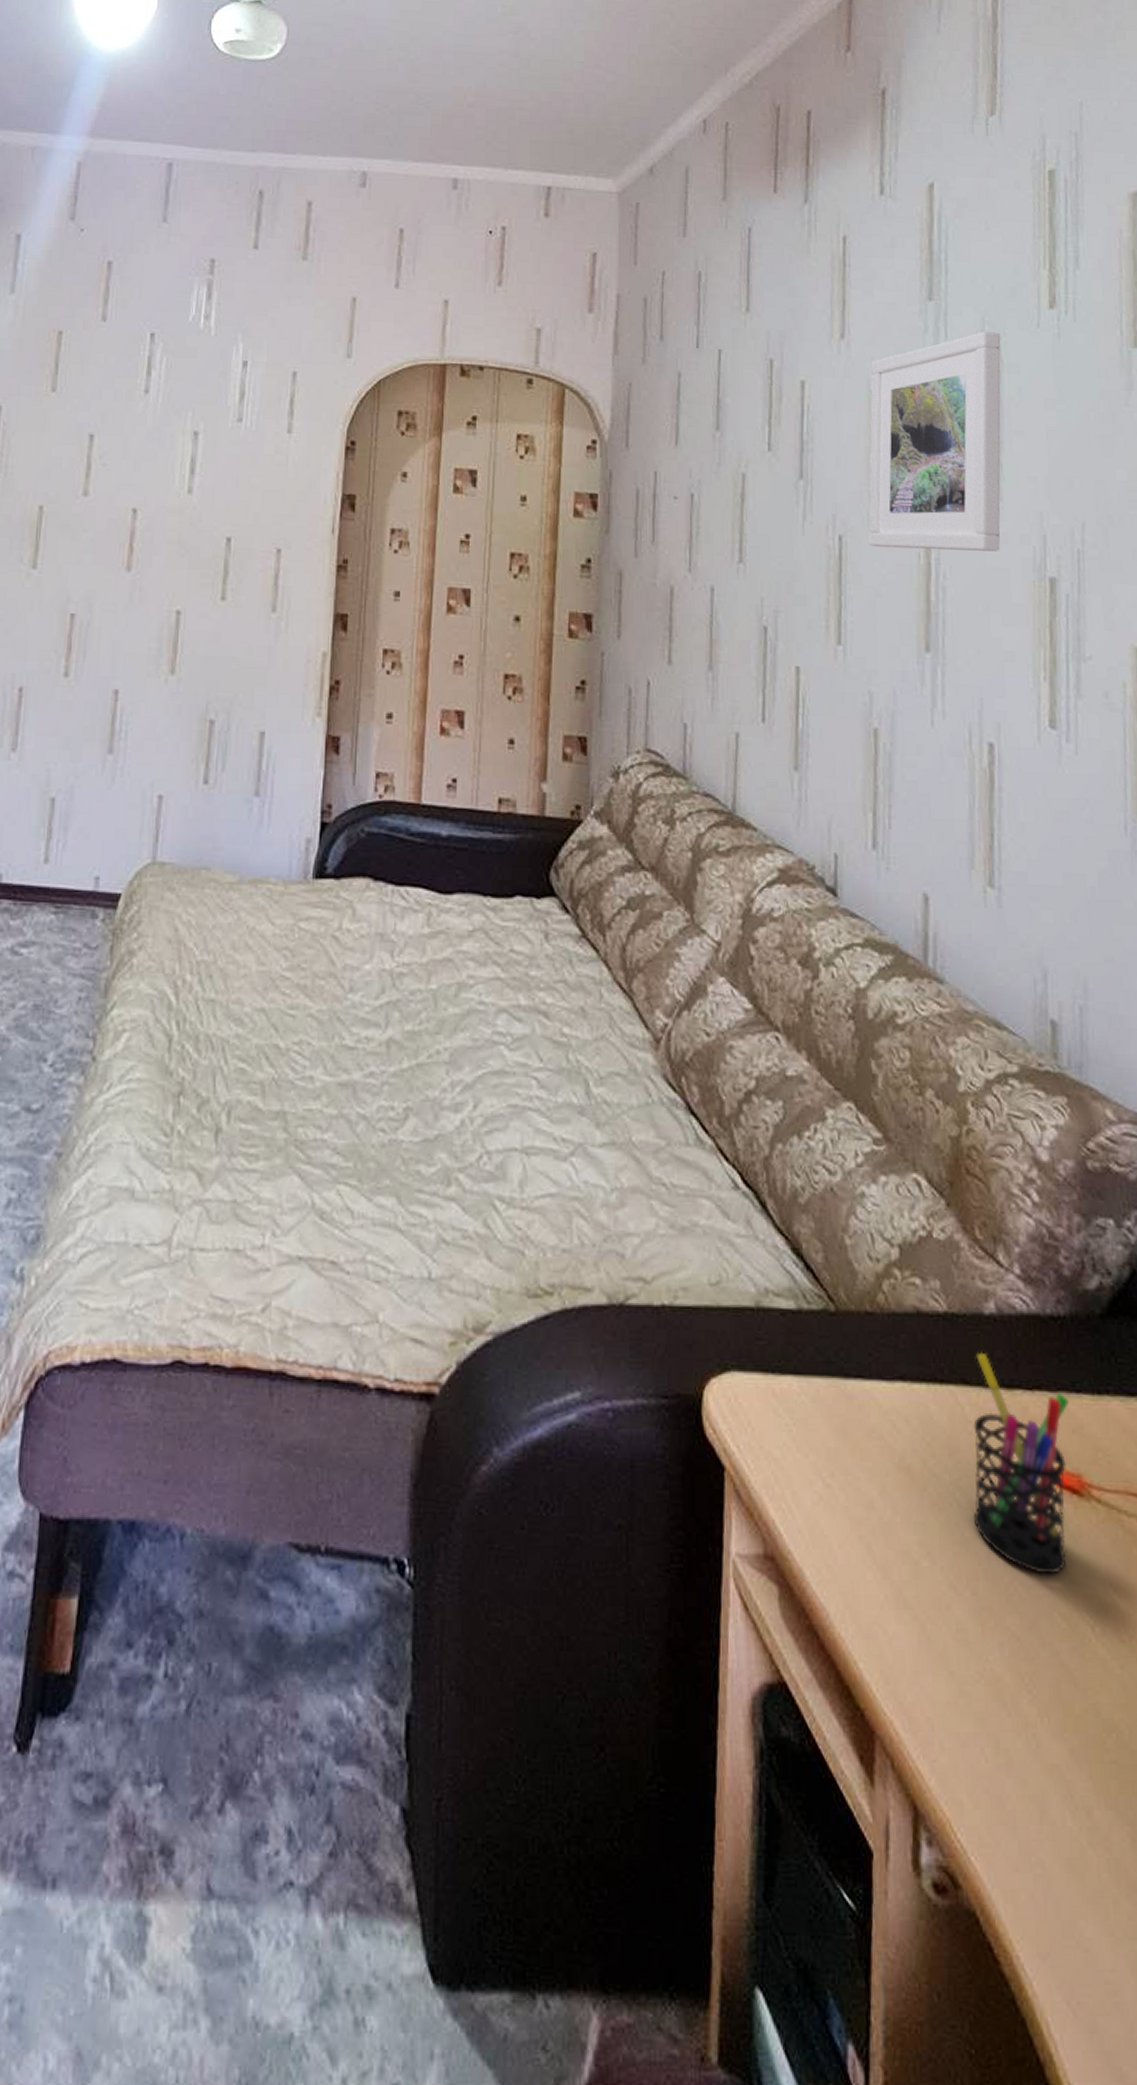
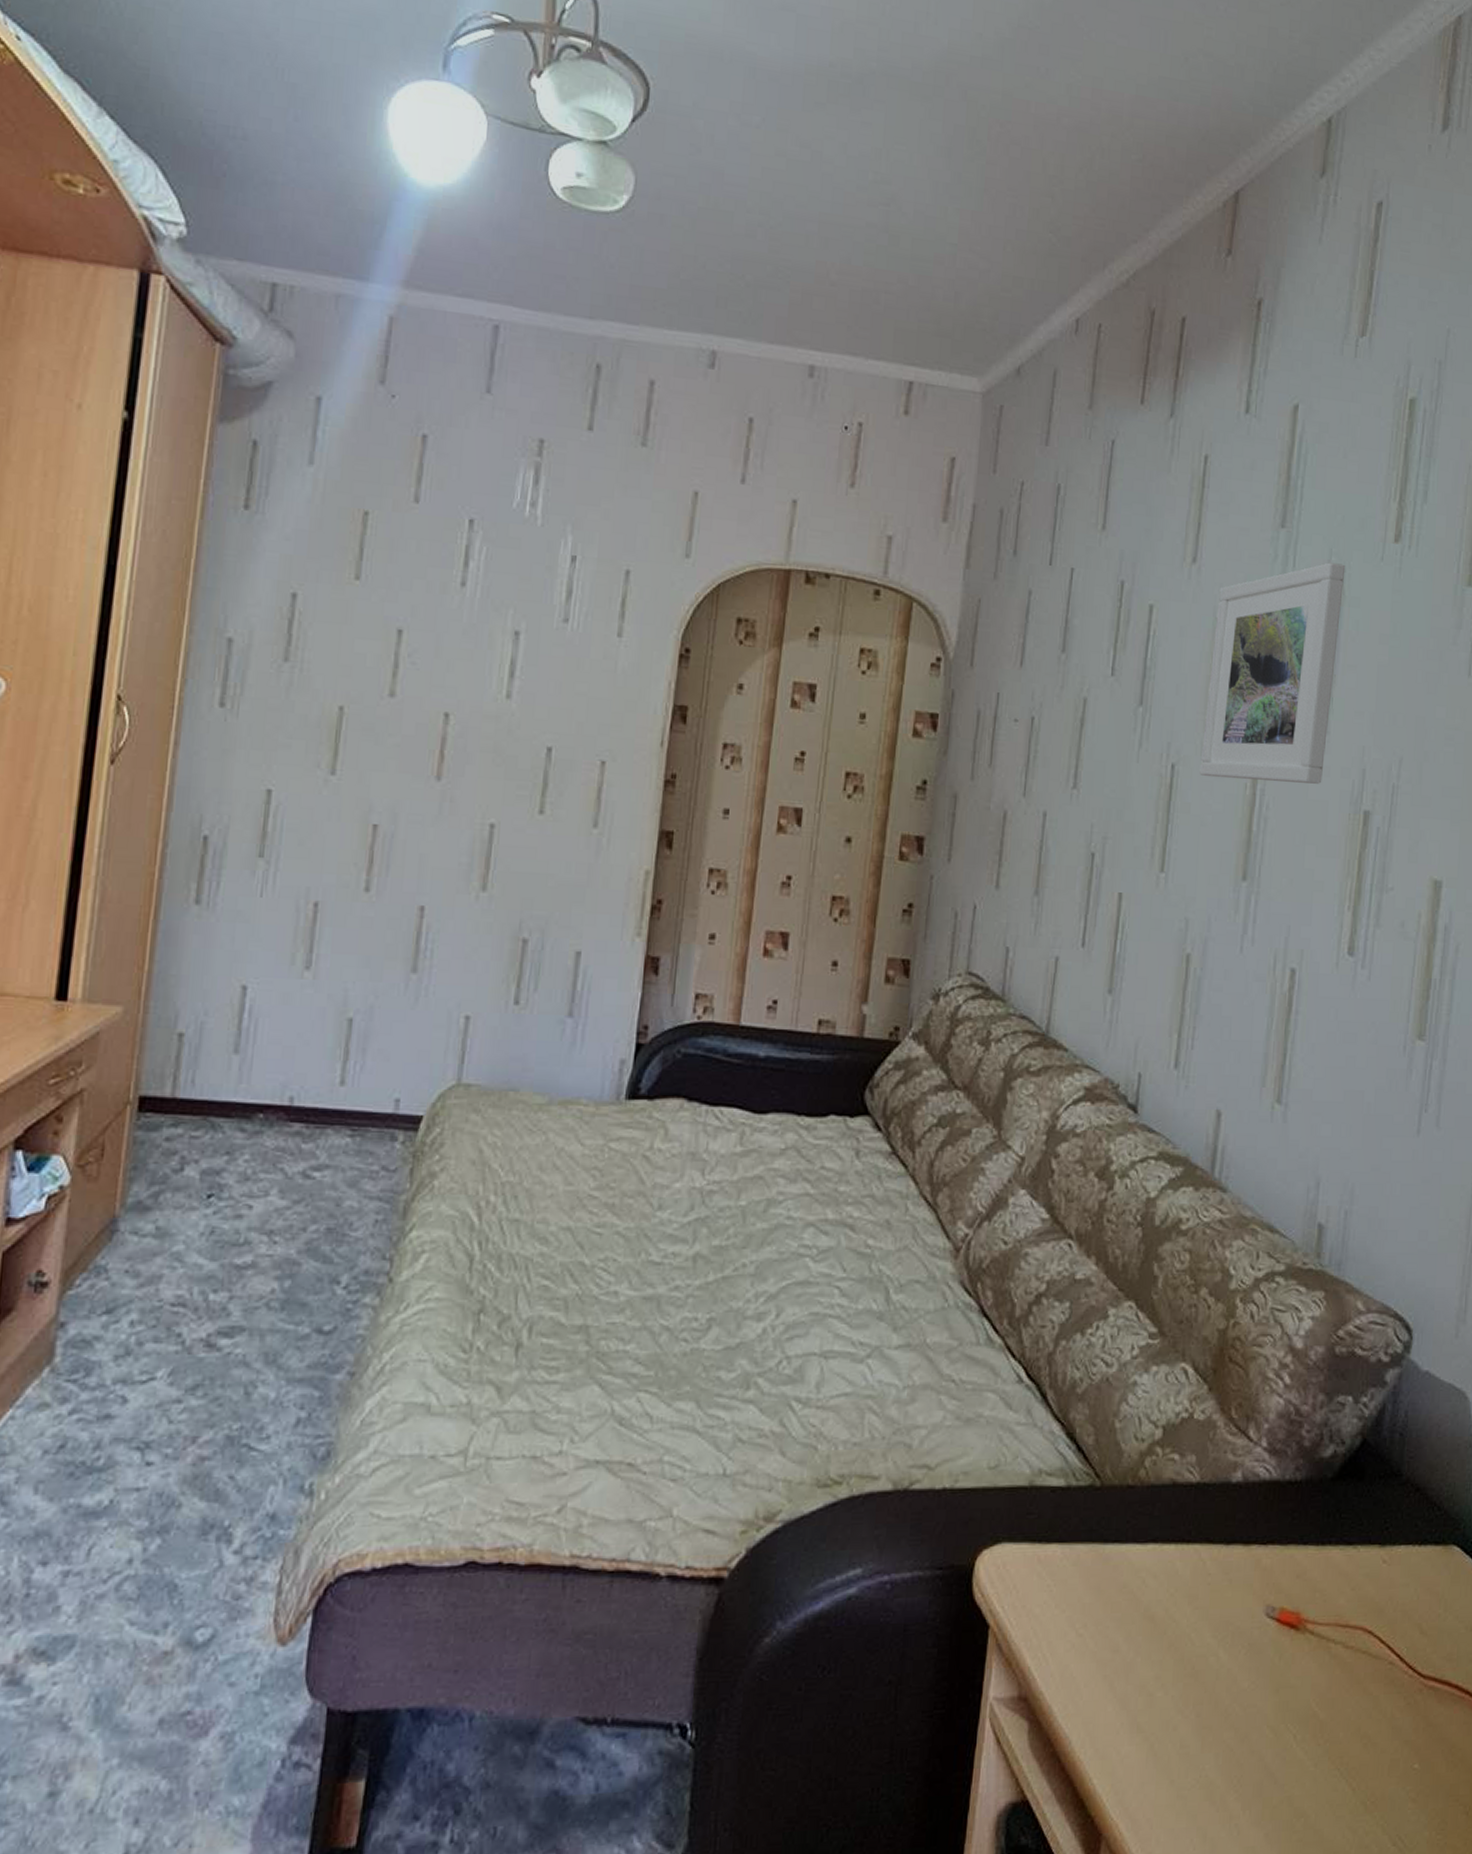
pen holder: present [973,1352,1070,1575] -> none [1204,1514,1297,1696]

